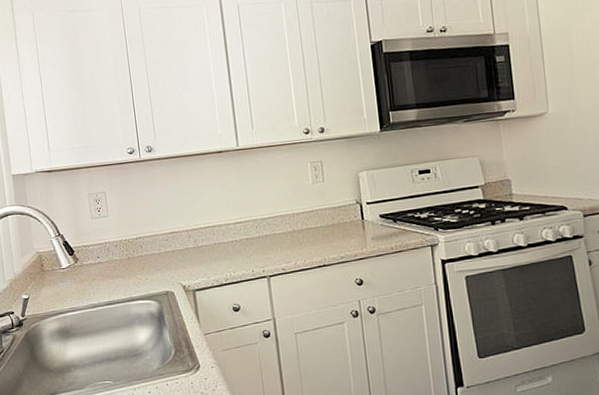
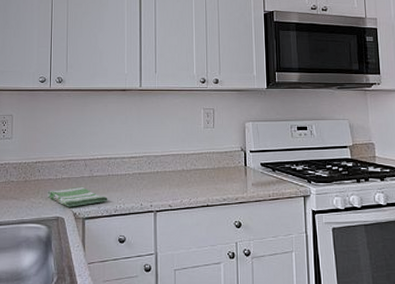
dish towel: none [153,258,217,281] -> present [47,186,108,207]

